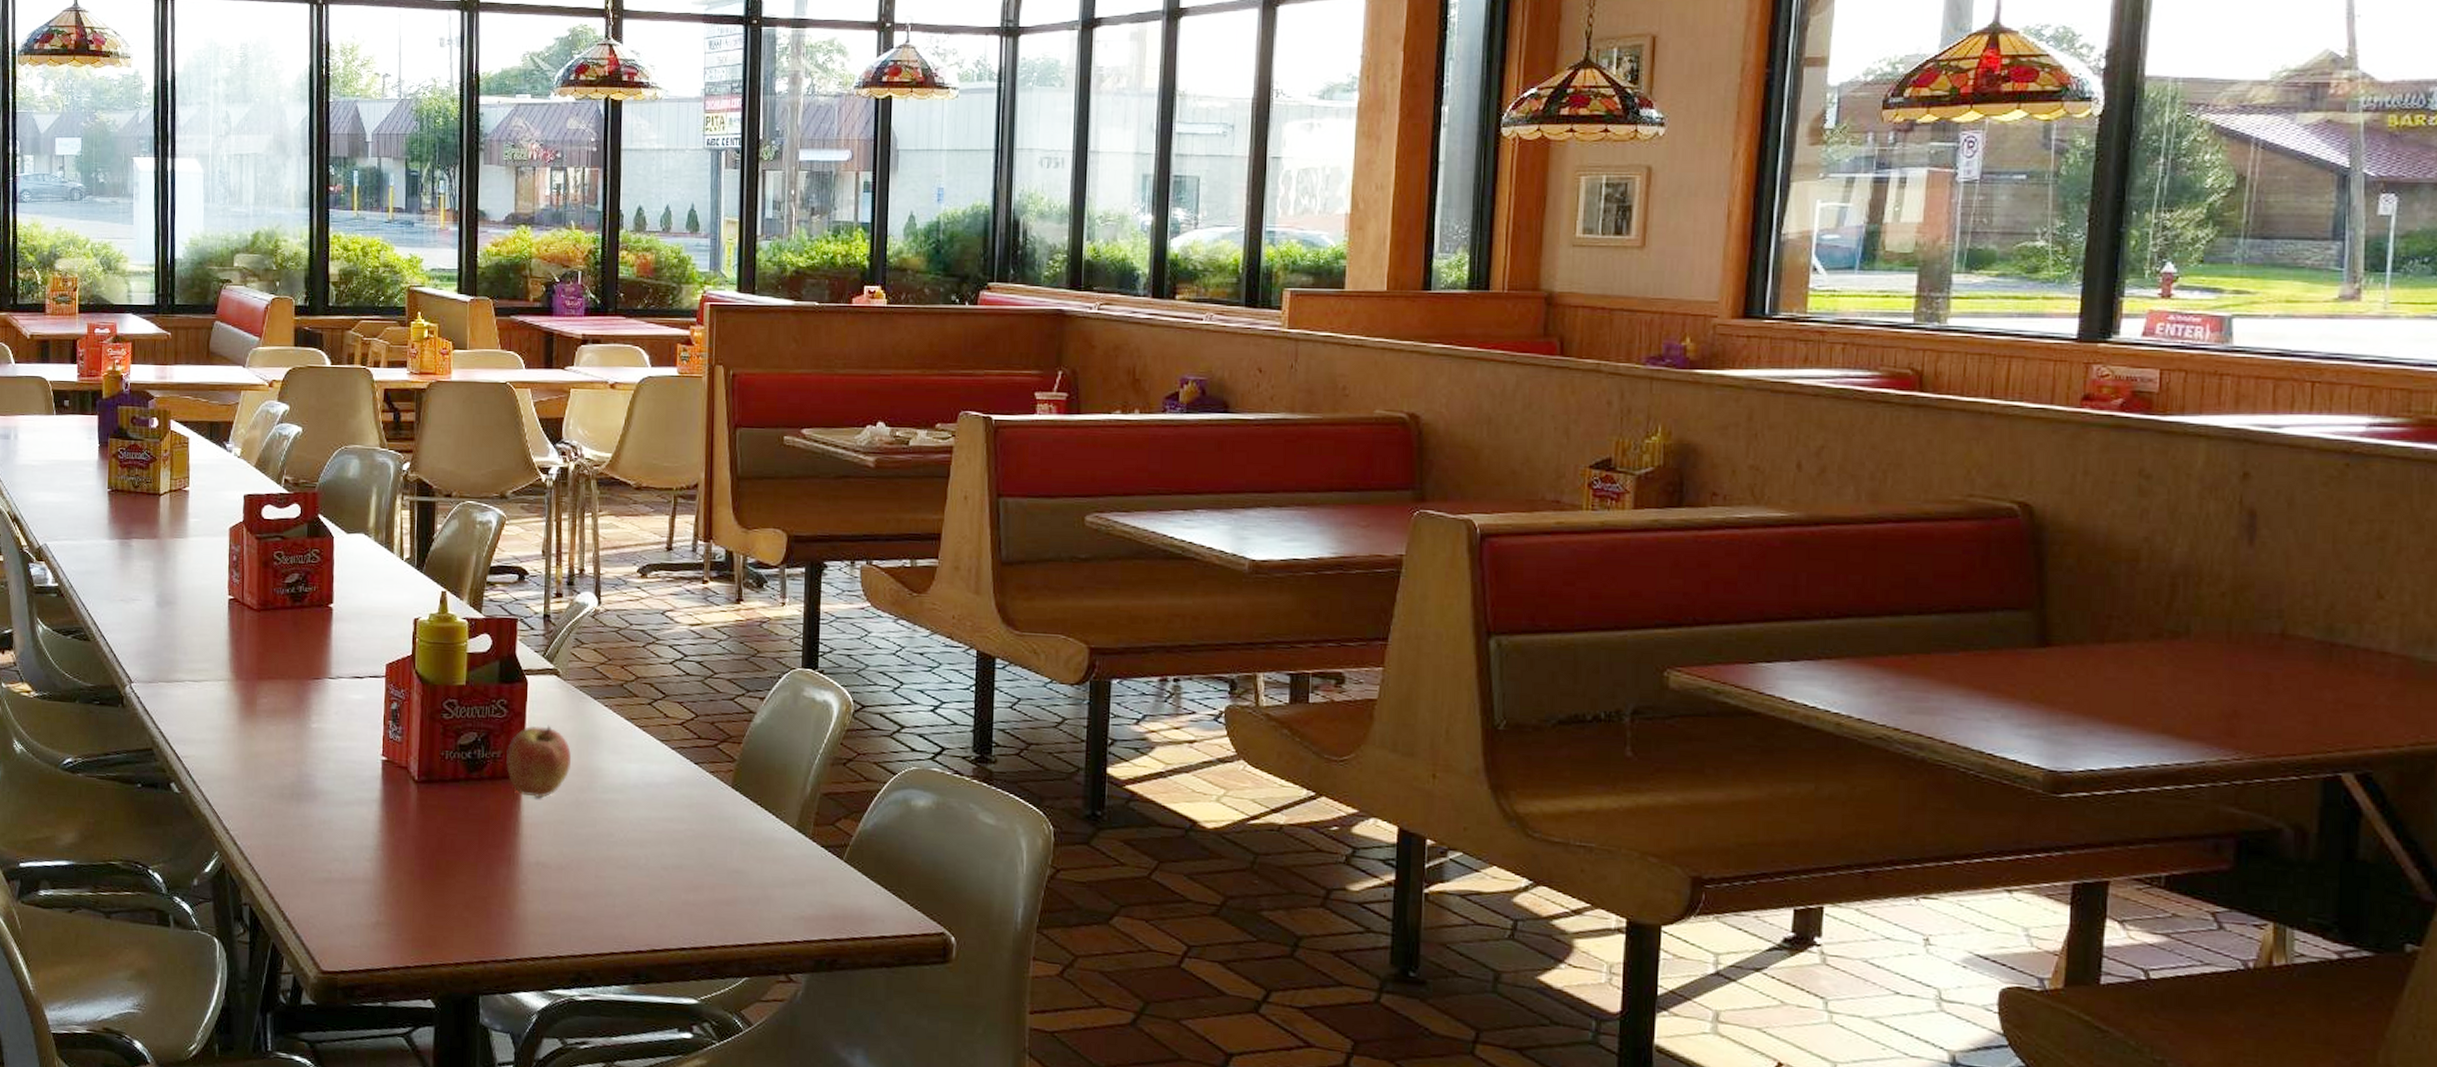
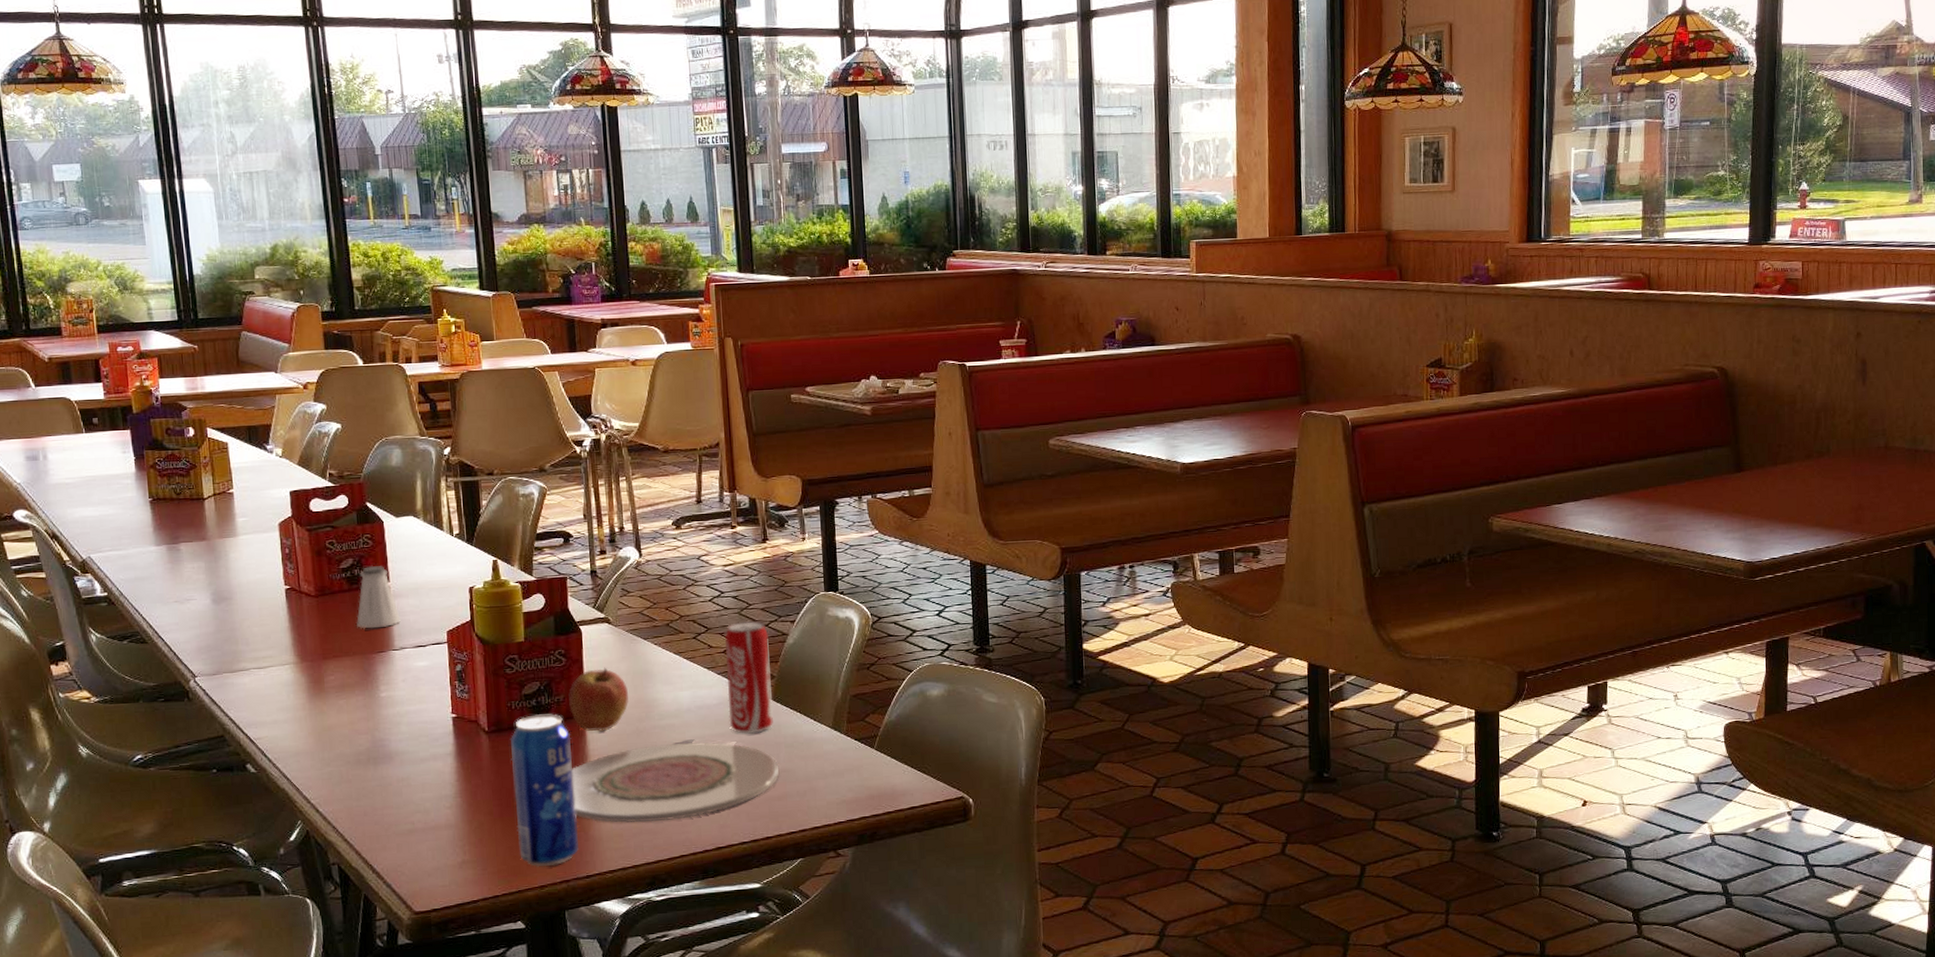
saltshaker: none [295,583,340,652] -> present [356,565,401,629]
beverage can: none [437,769,505,942] -> present [509,714,579,867]
plate: none [500,821,731,910] -> present [571,742,780,823]
beverage can: none [679,691,733,824] -> present [725,621,773,734]

